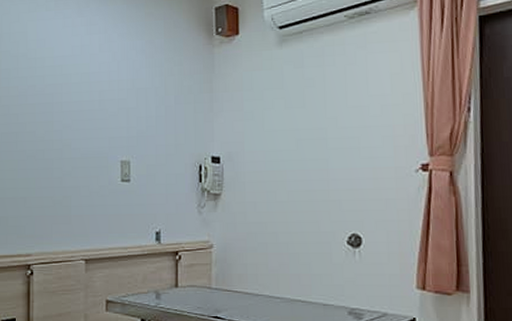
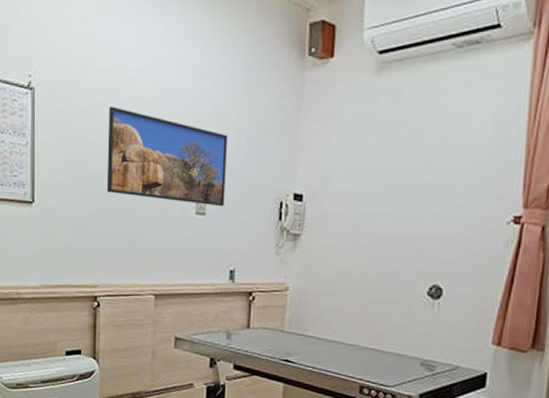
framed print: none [38,90,148,173] -> present [106,106,229,207]

